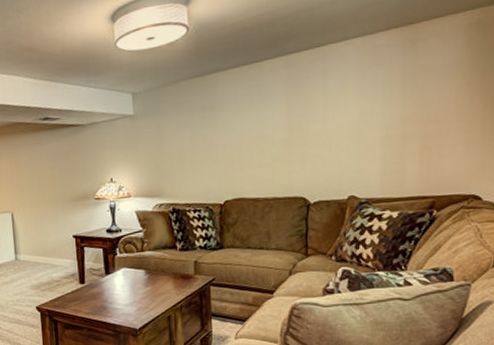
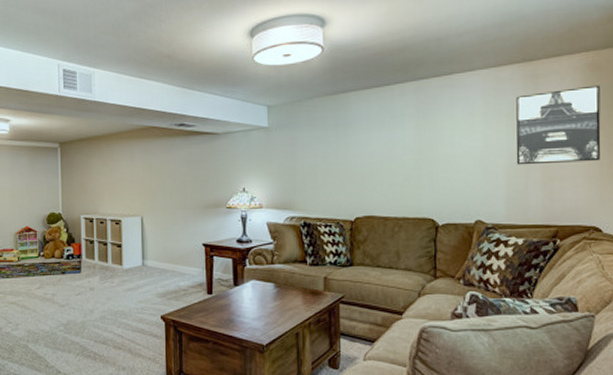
wall art: none [392,45,485,137] -> present [516,85,601,165]

